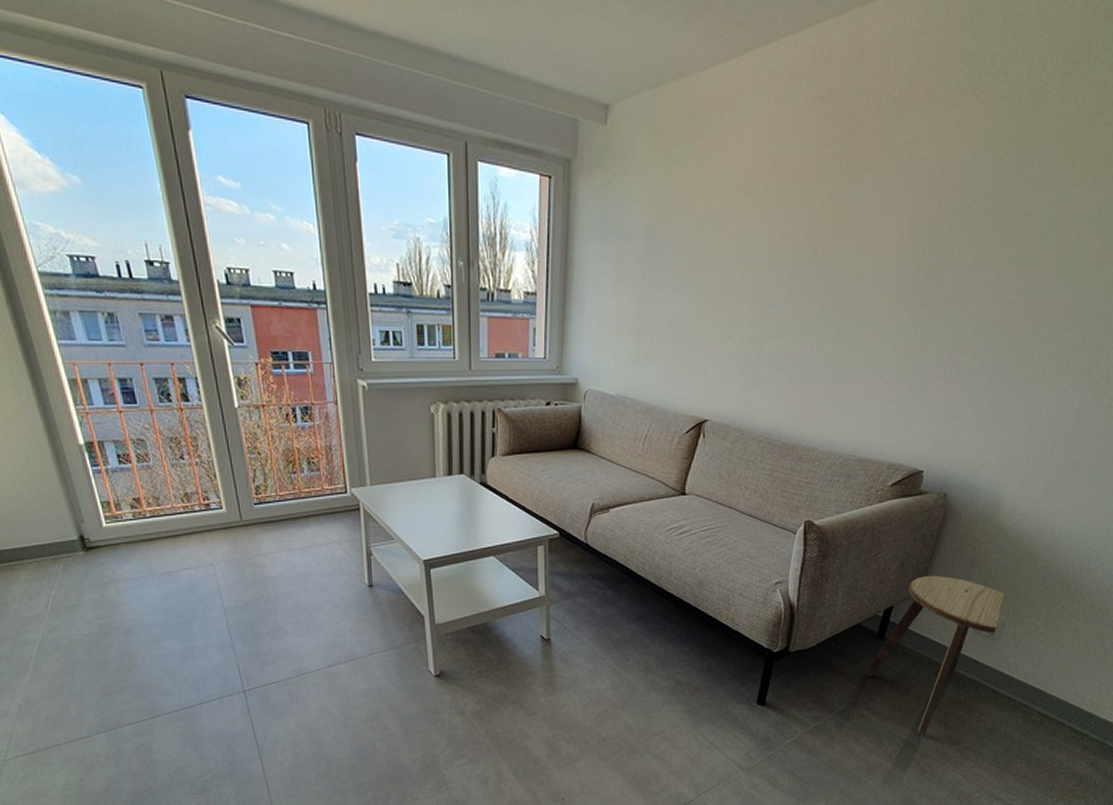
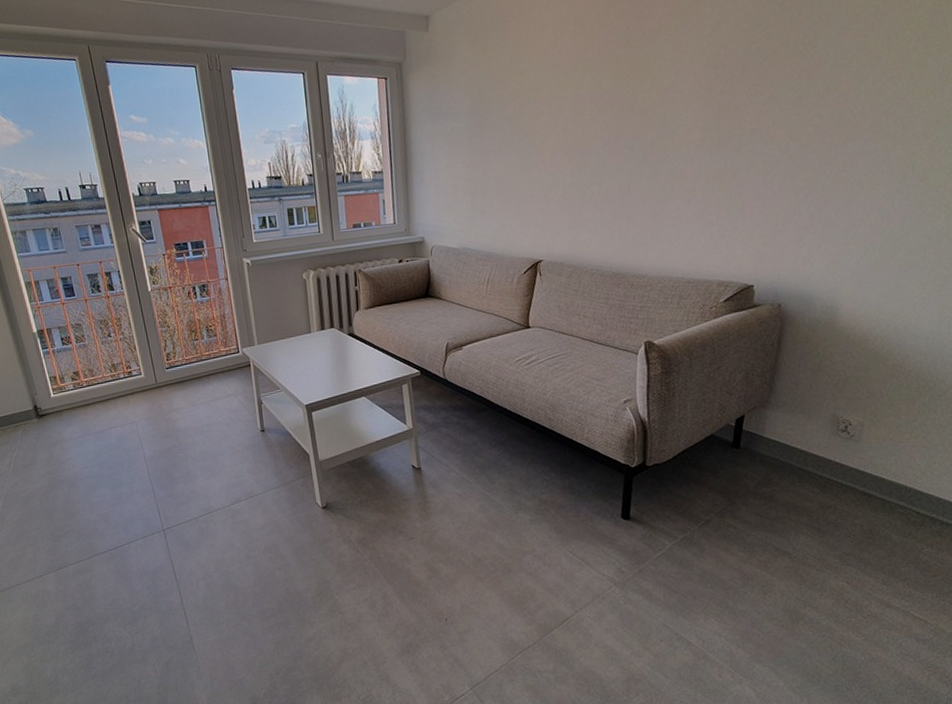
stool: present [865,576,1004,736] -> none [725,382,858,543]

